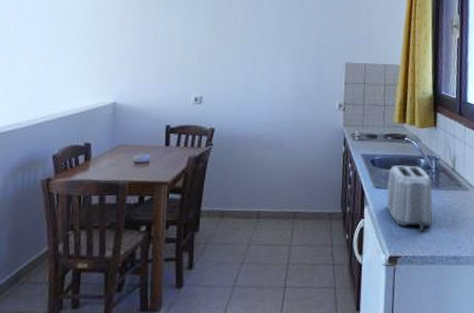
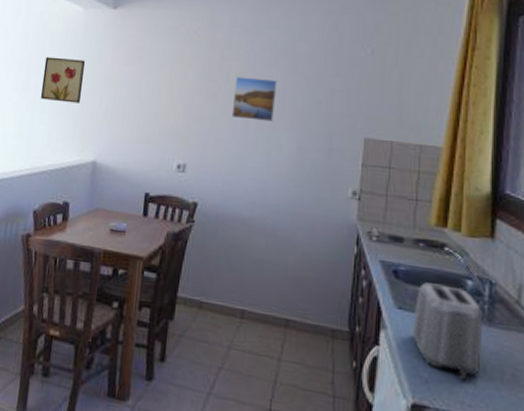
wall art: none [53,9,101,51] -> present [40,57,86,104]
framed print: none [240,20,276,55] -> present [231,76,277,122]

